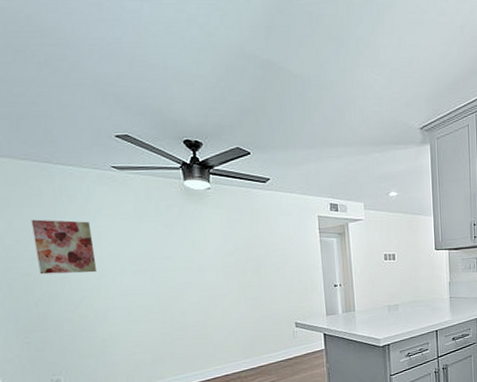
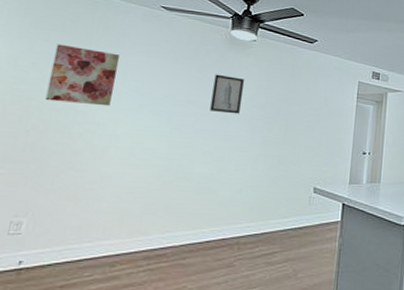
wall art: none [181,227,213,265] -> present [210,74,245,114]

